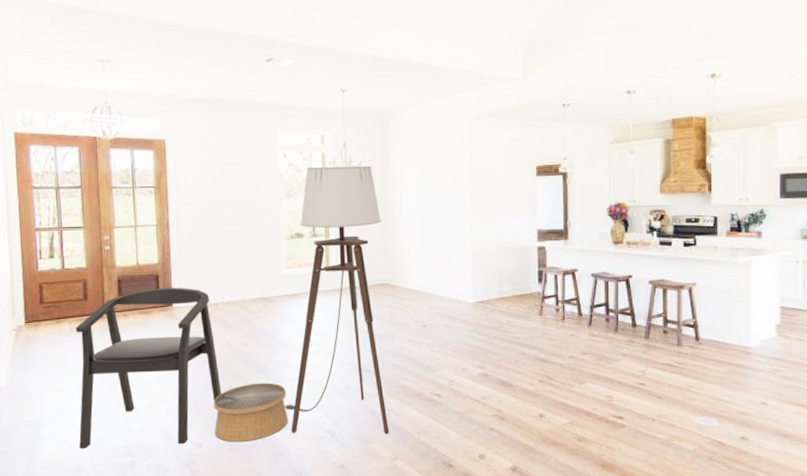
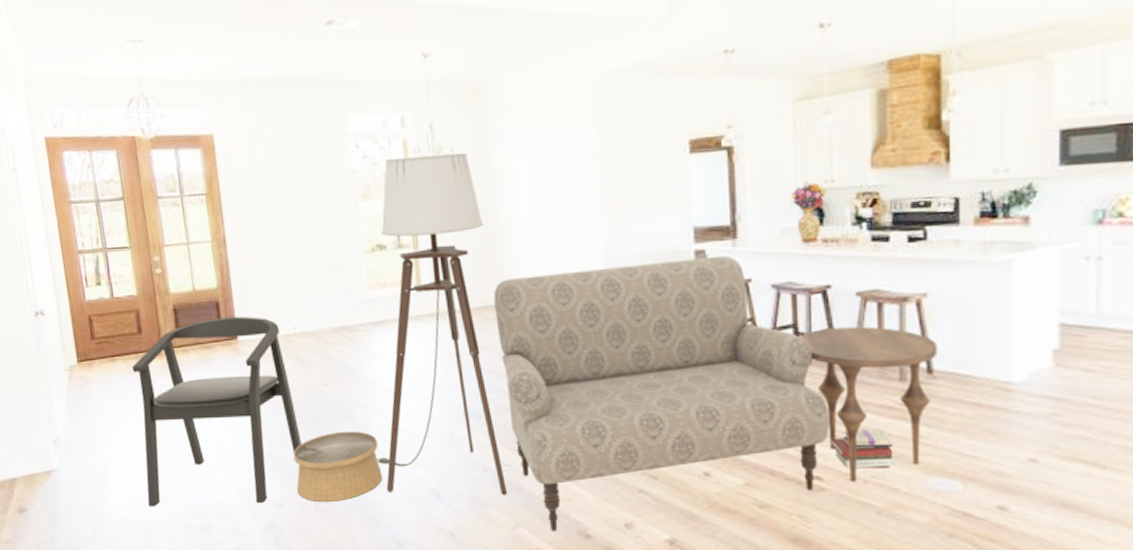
sofa: none [386,251,629,464] -> present [493,255,830,533]
side table: none [610,306,702,421] -> present [800,326,938,483]
books: none [629,381,674,410] -> present [830,429,895,469]

